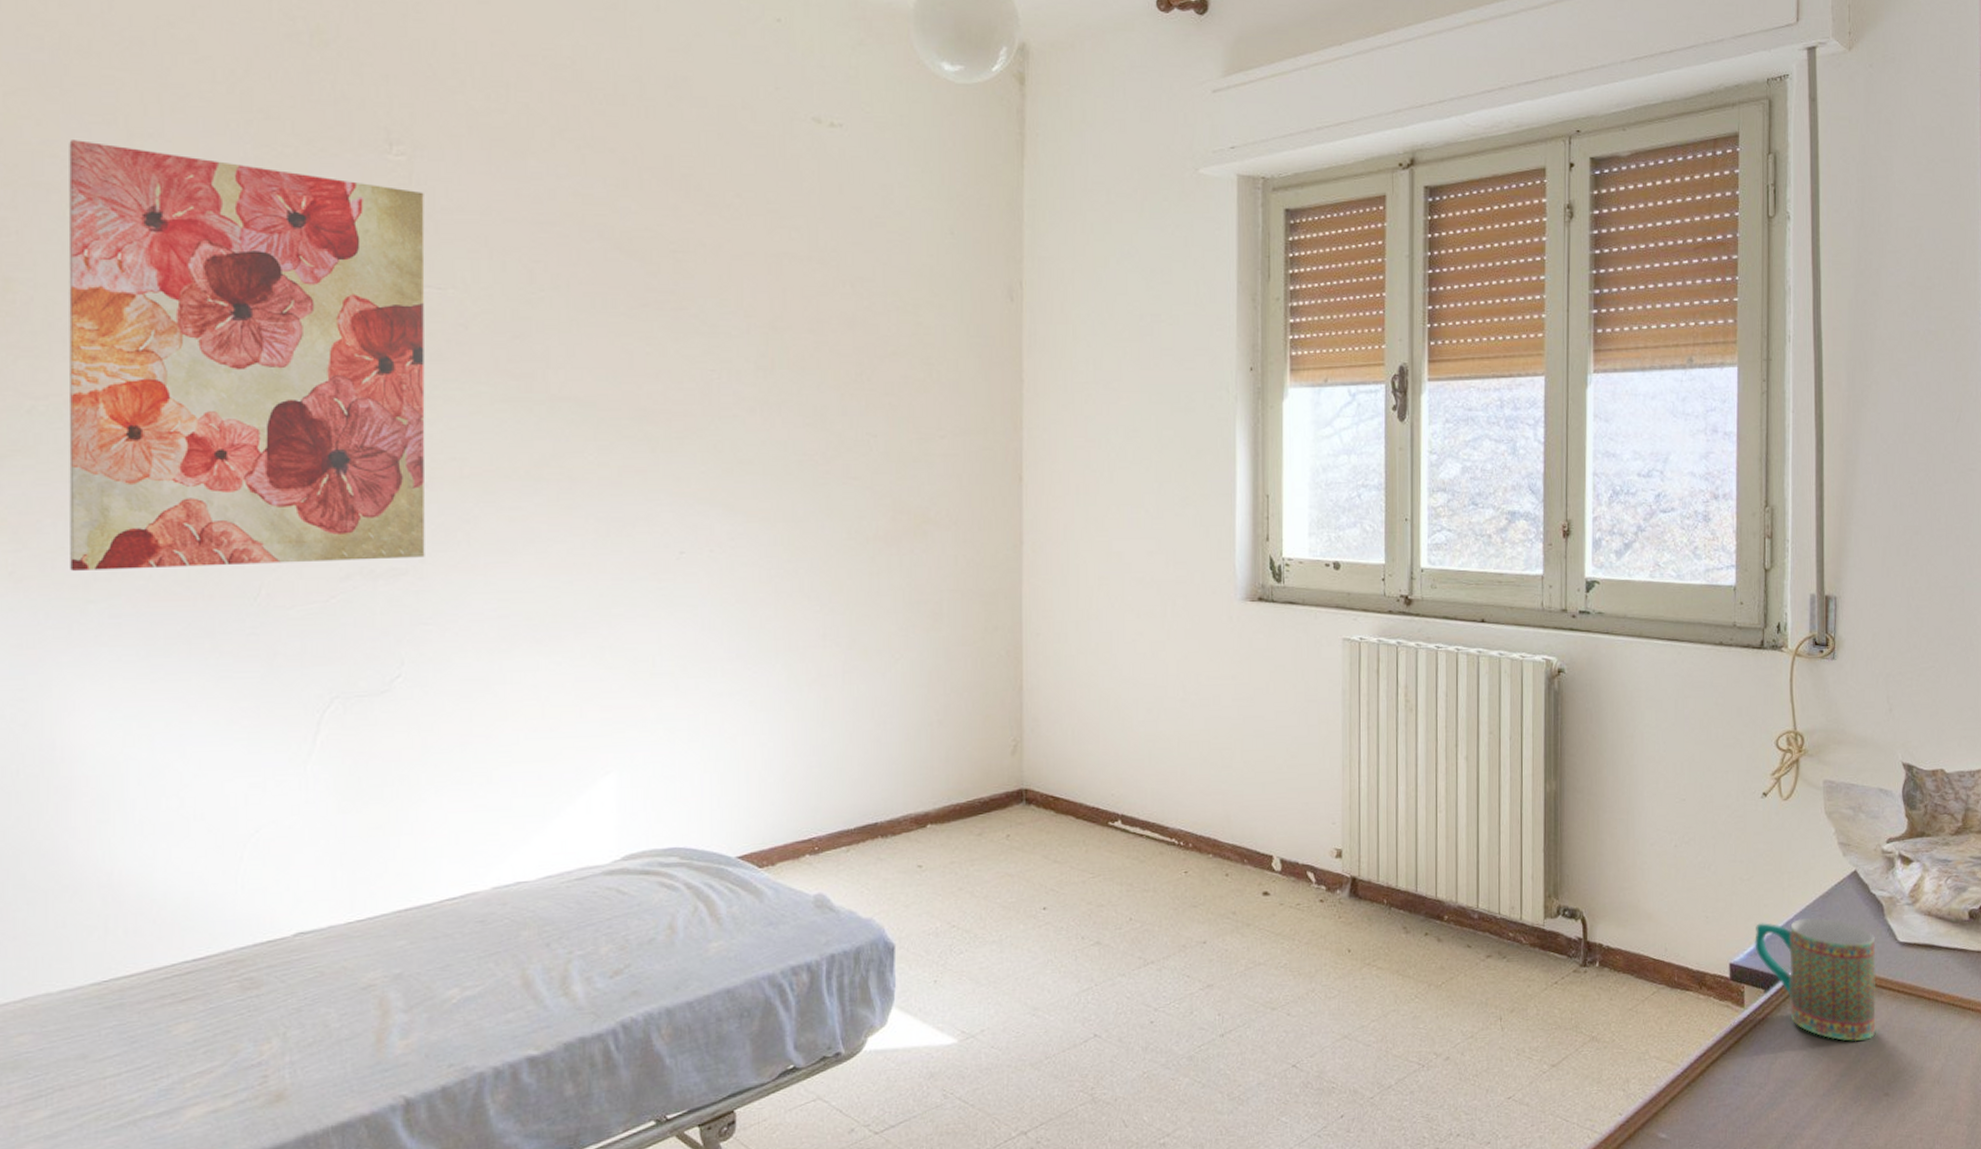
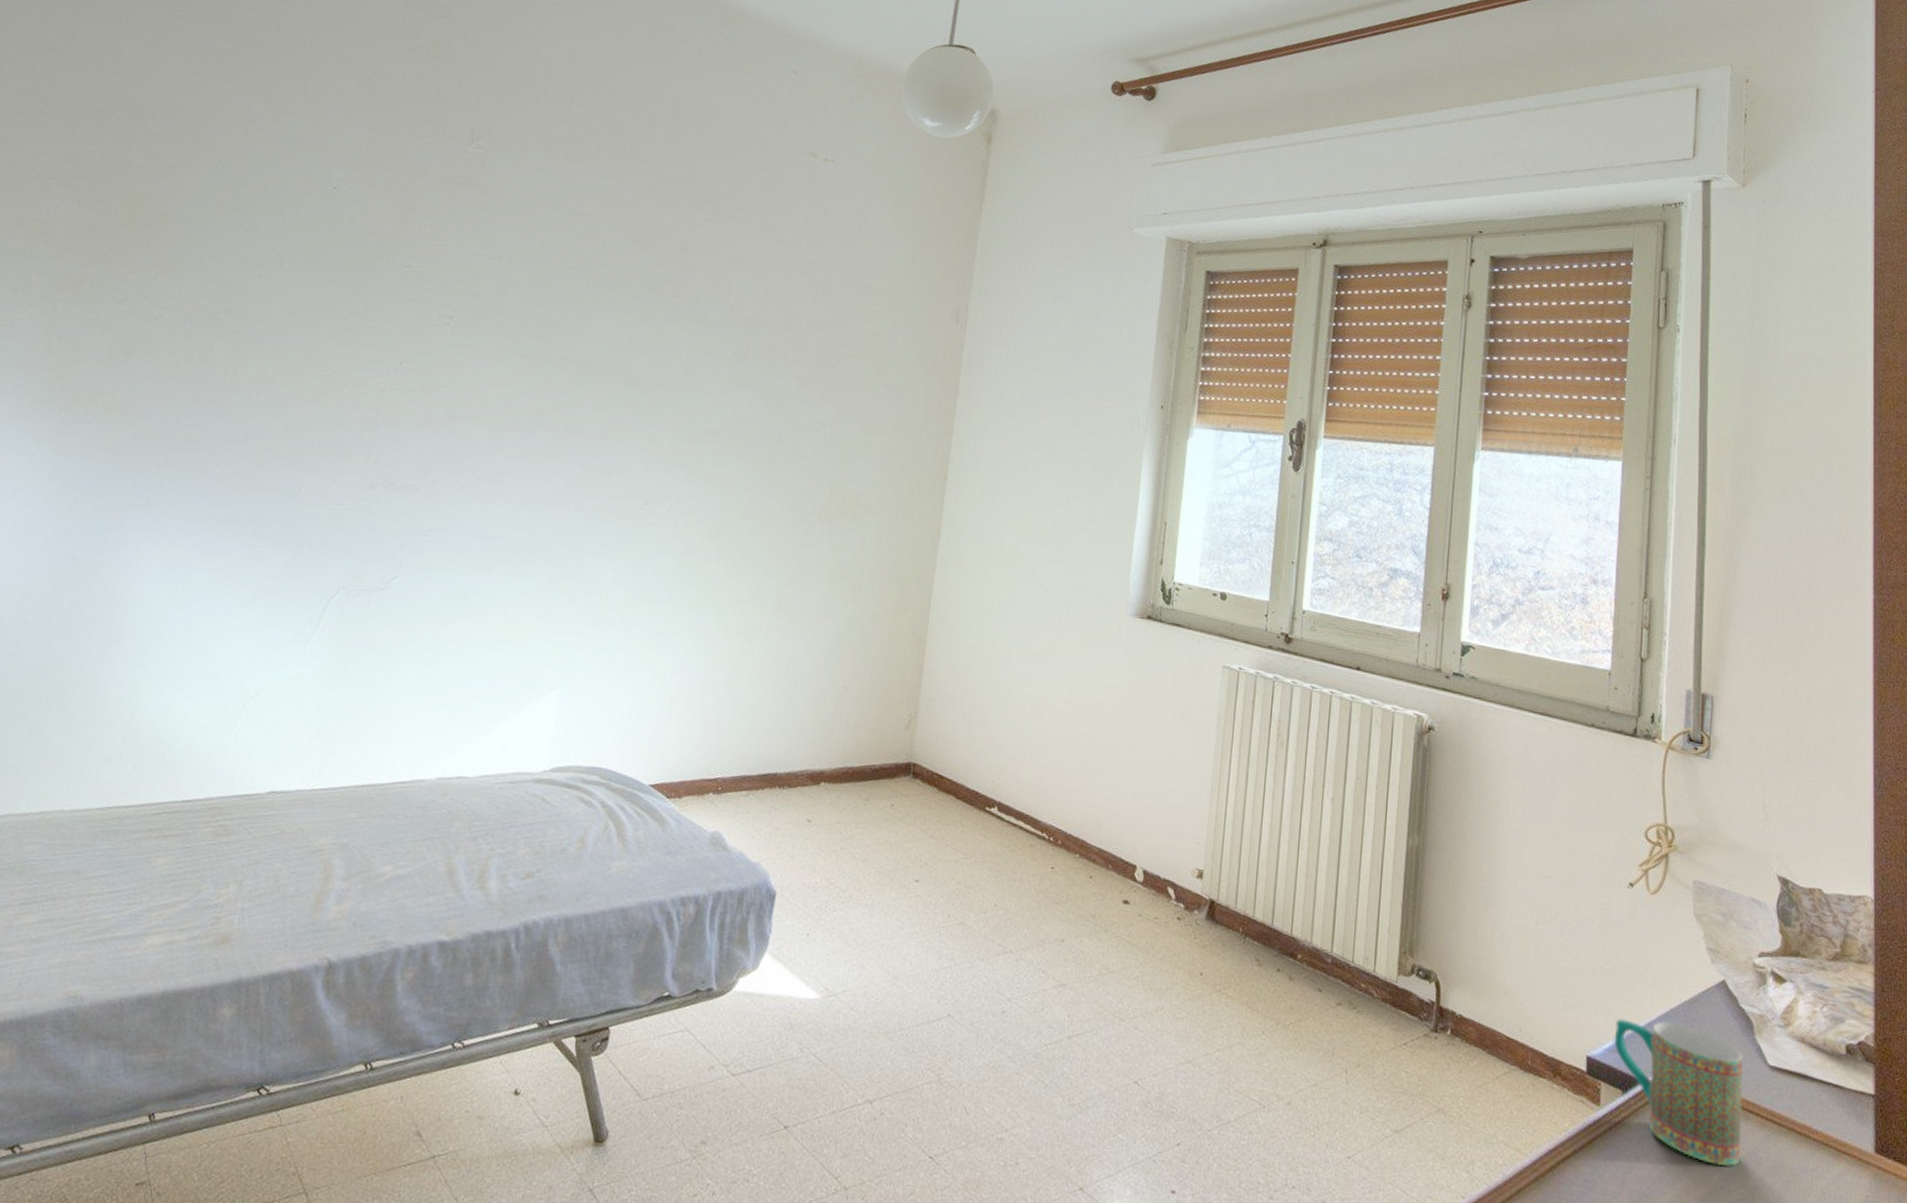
wall art: present [68,140,425,571] -> none [159,111,491,479]

